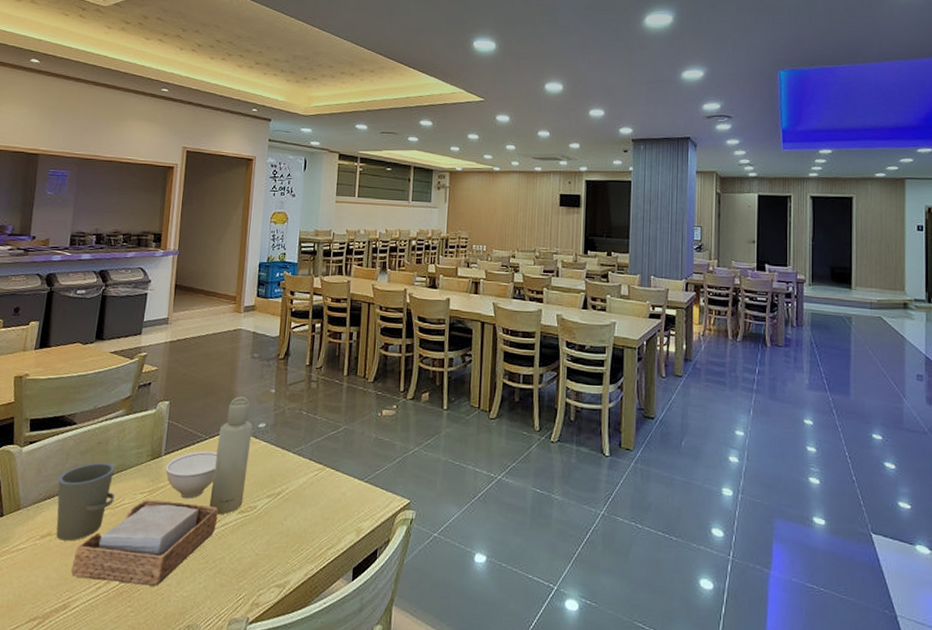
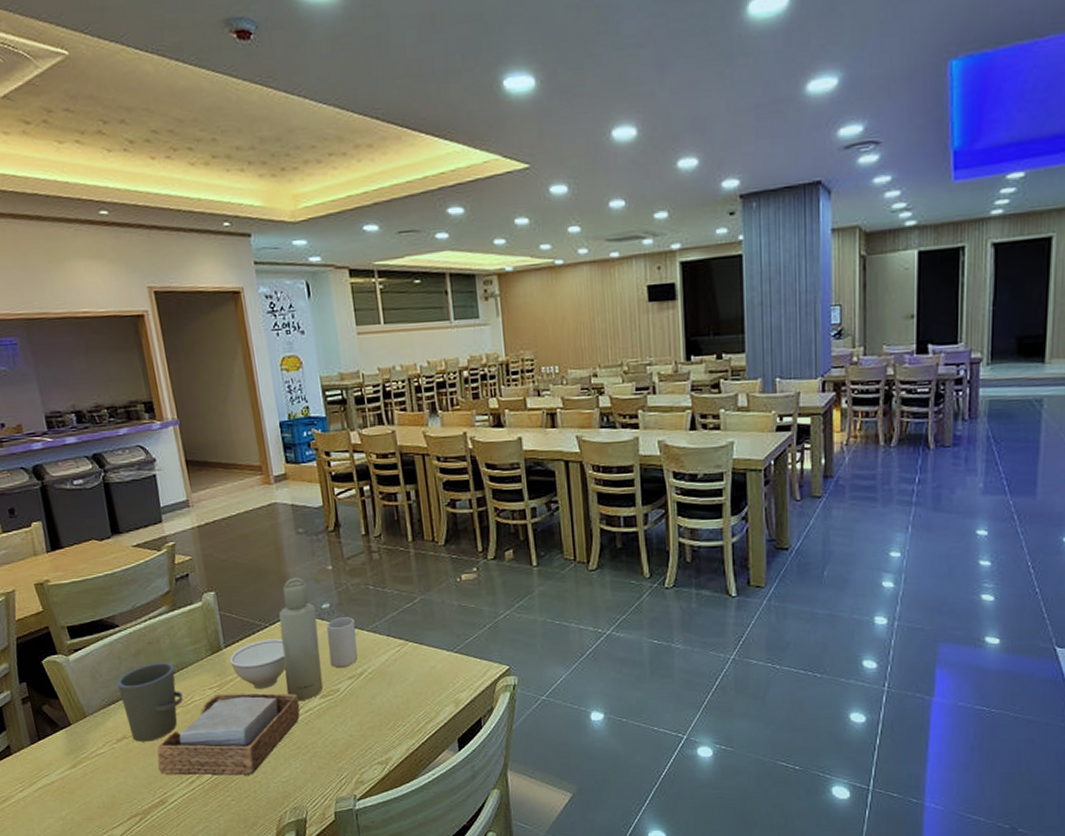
cup: none [254,437,284,486] -> present [326,617,358,668]

